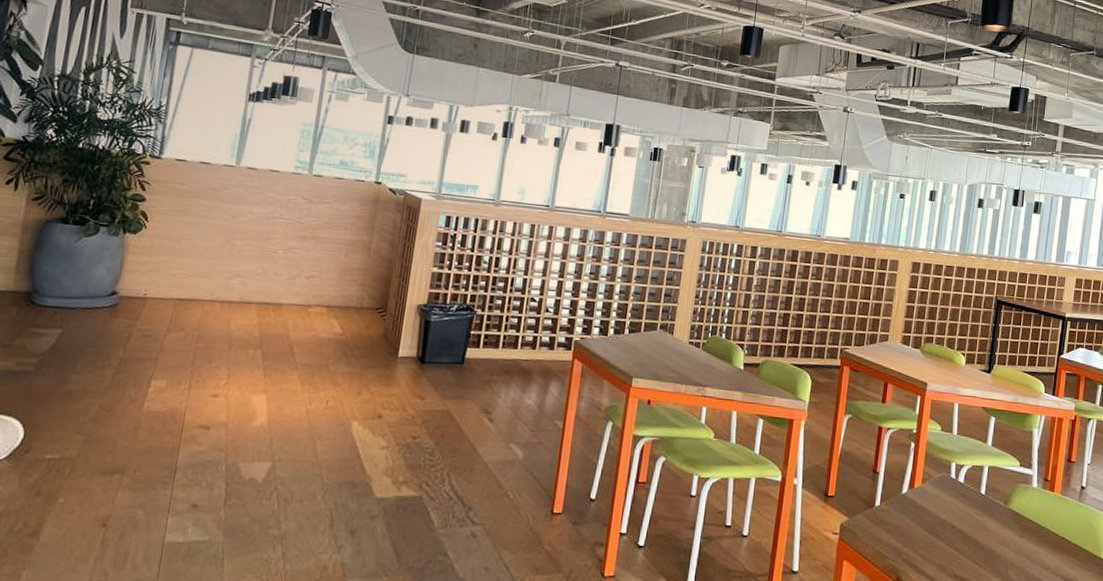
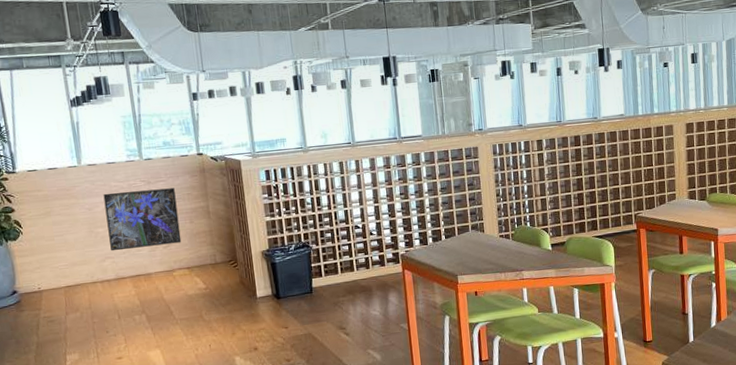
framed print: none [244,203,339,276] -> present [103,188,182,251]

